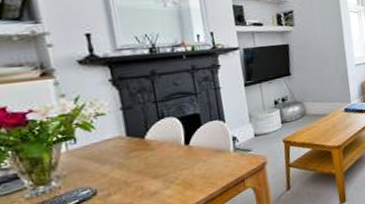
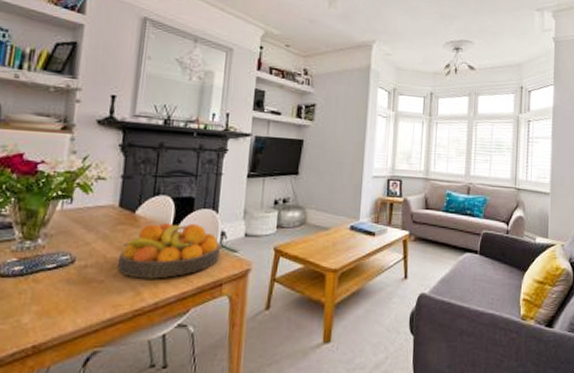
fruit bowl: none [140,135,237,194] -> present [118,223,221,279]

